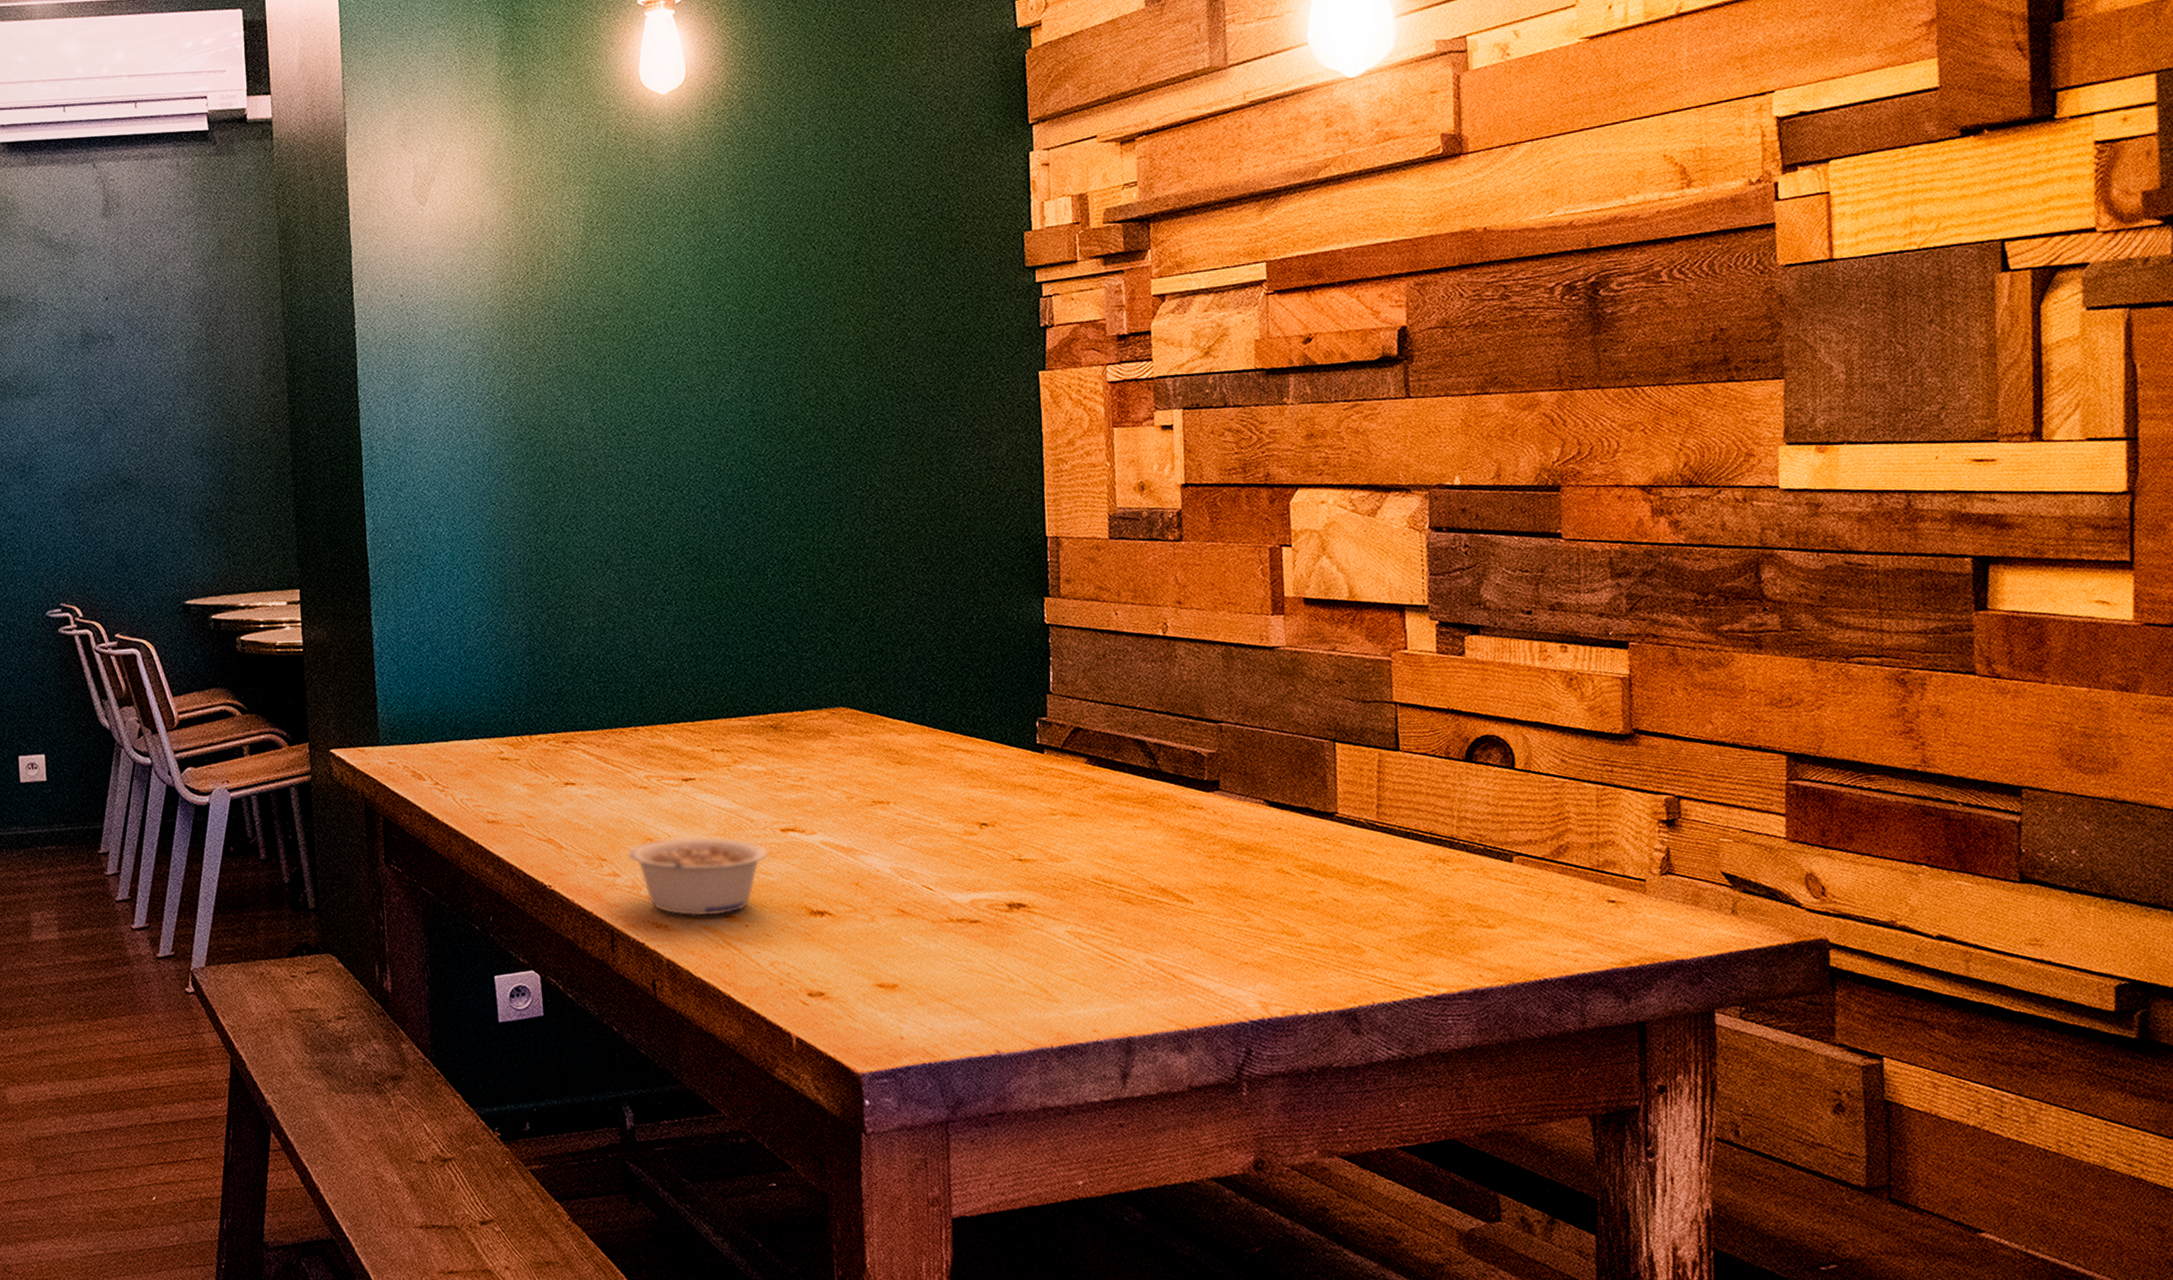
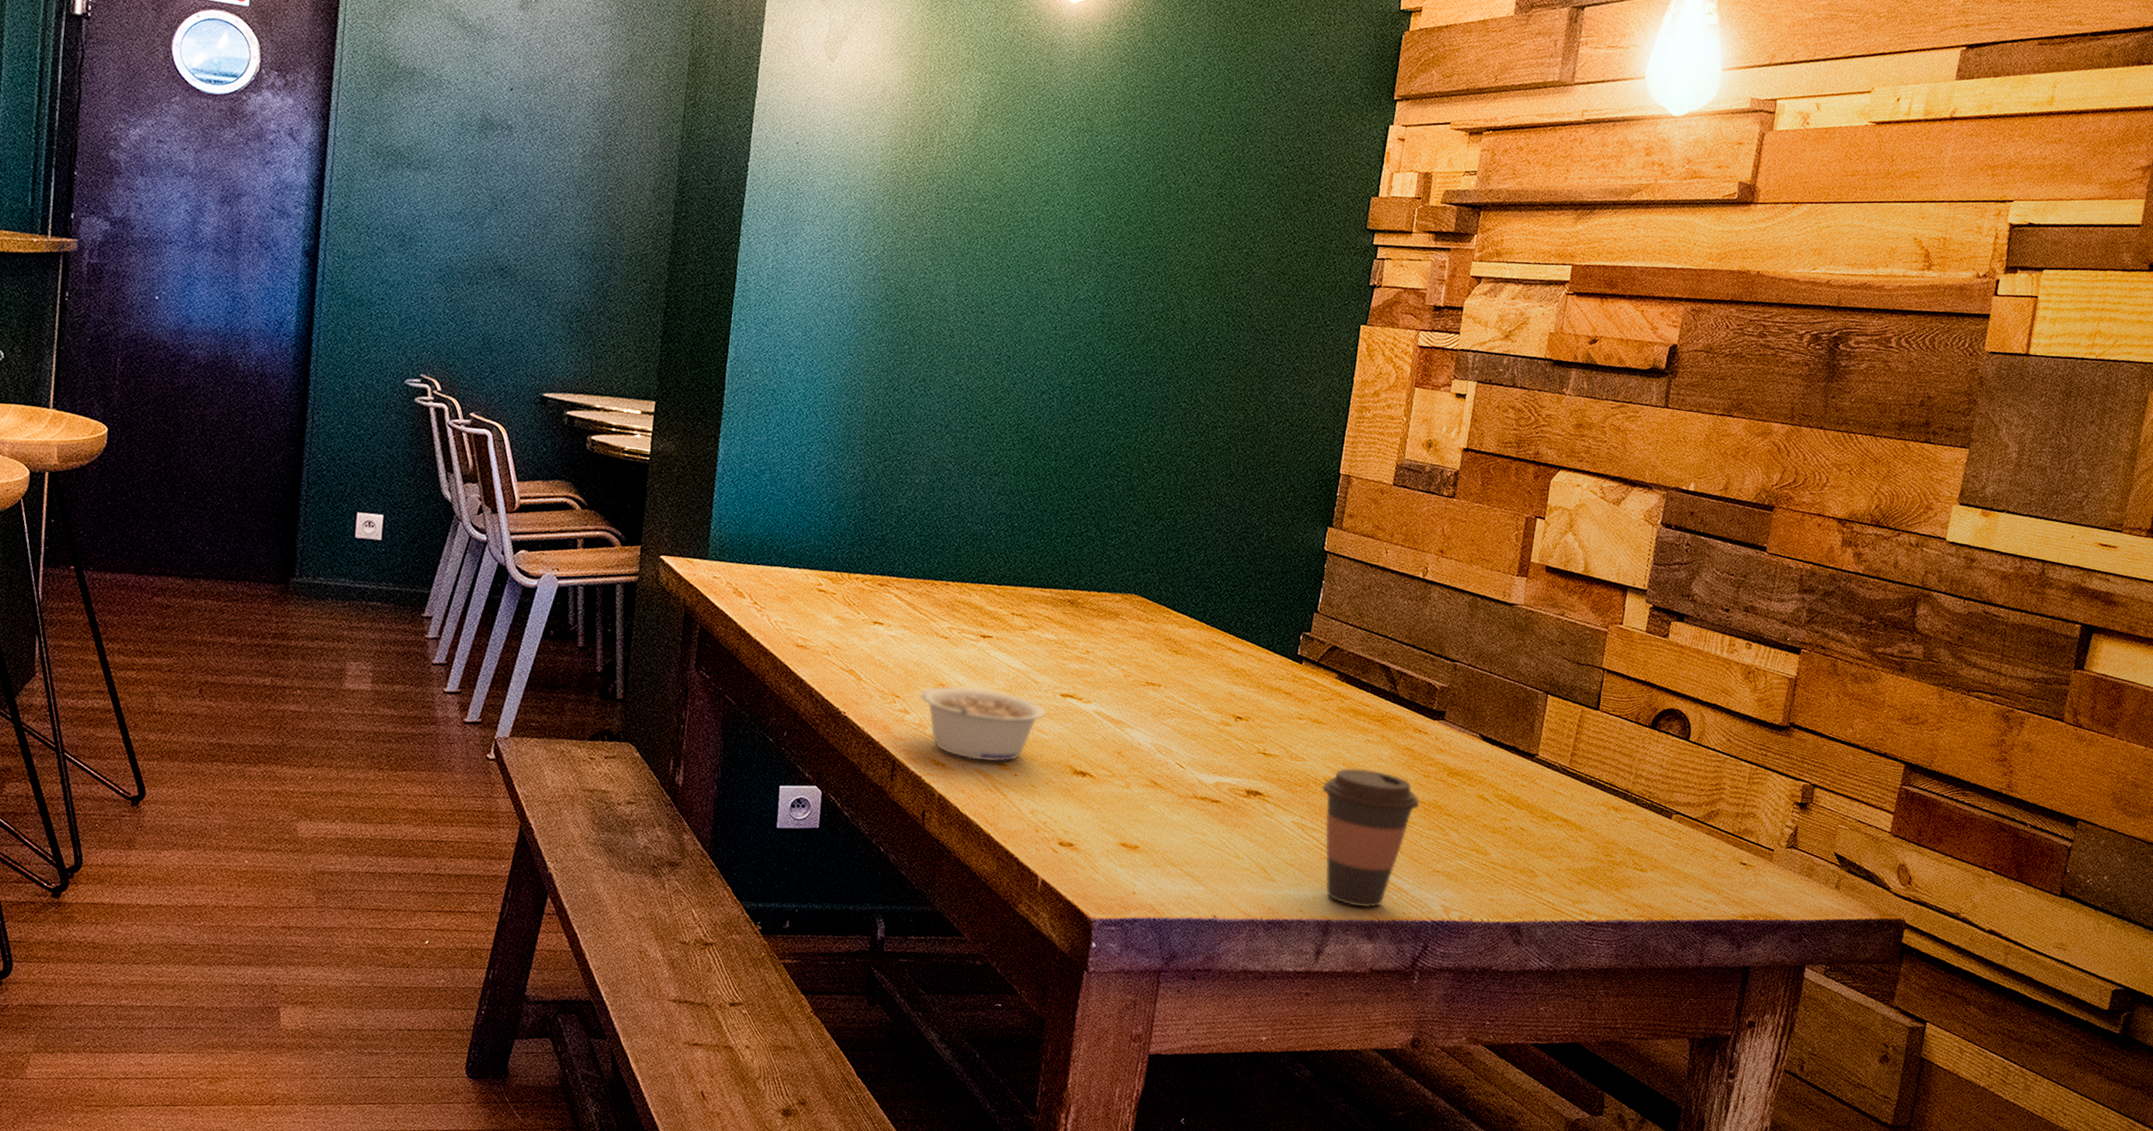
coffee cup: none [1092,859,1210,1018] -> present [1322,767,1420,908]

